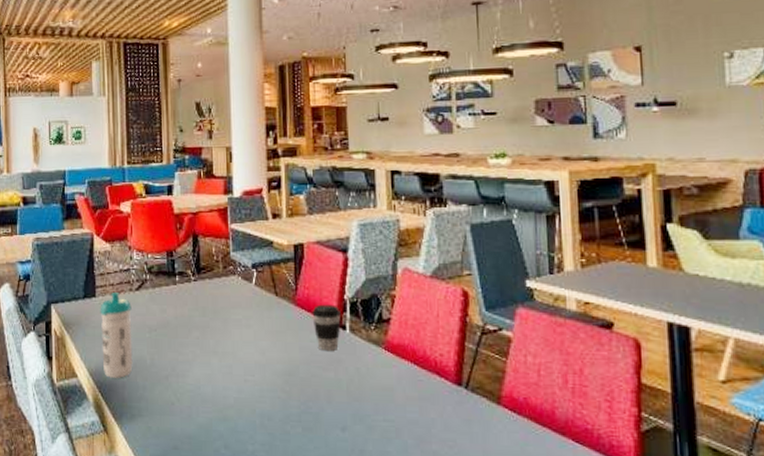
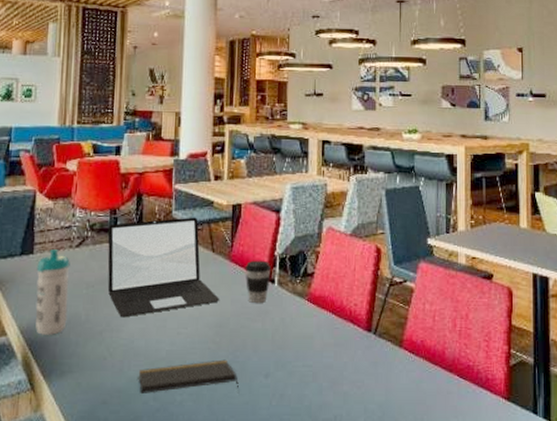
laptop: none [166,258,287,363] -> present [107,217,220,318]
notepad: none [208,409,314,444] -> present [139,359,239,393]

